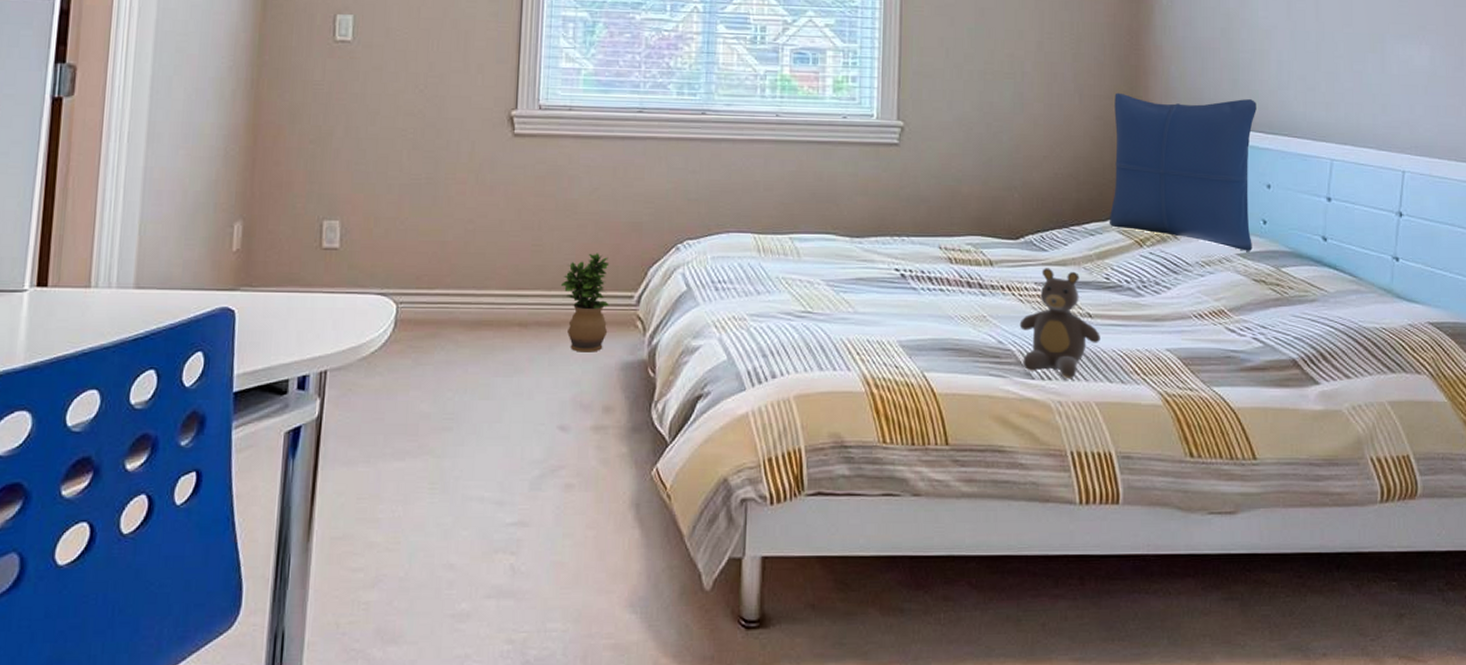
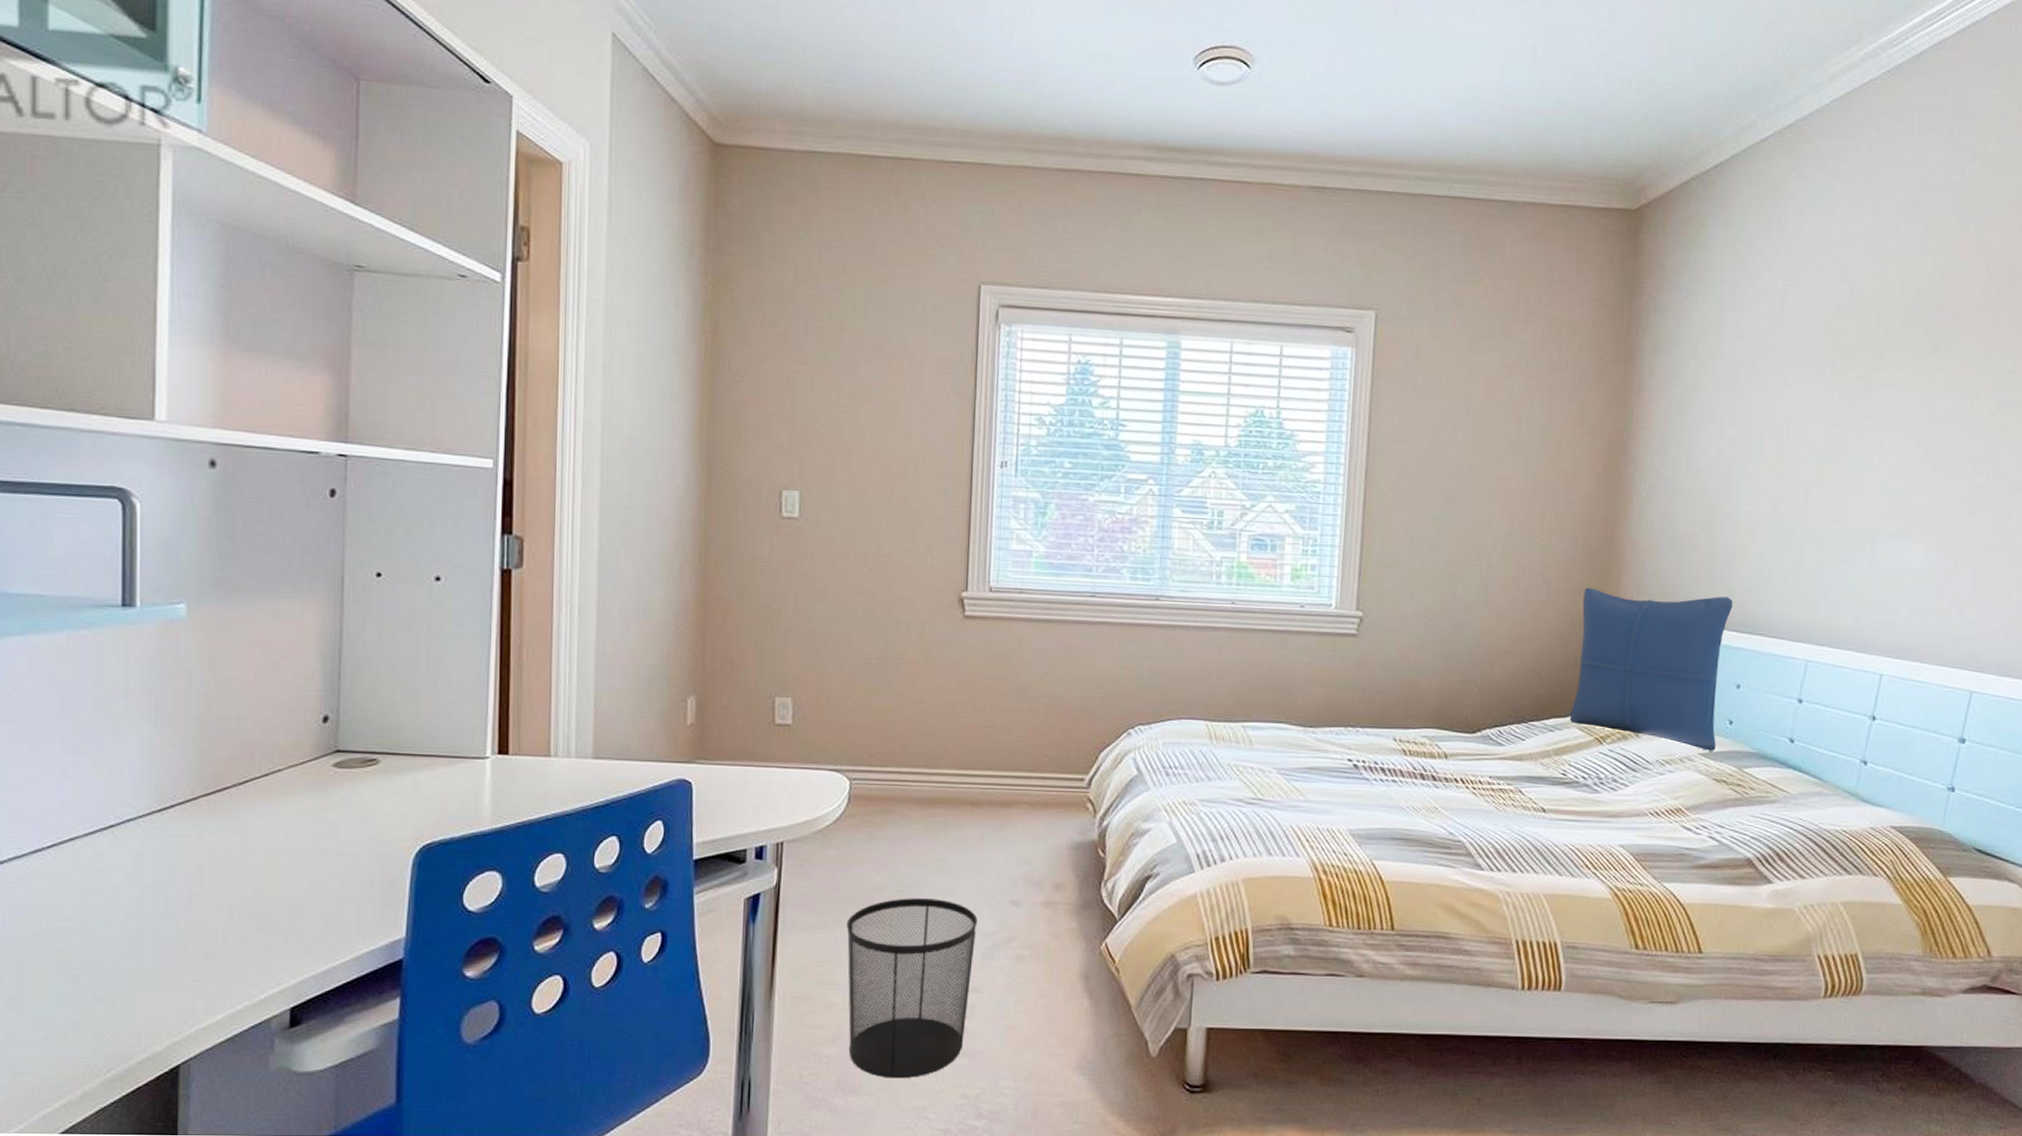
waste bin: none [389,426,526,625] -> present [846,898,978,1079]
potted plant: present [561,253,610,352] -> none [1013,736,1061,832]
teddy bear: present [1019,268,1100,379] -> none [1471,762,1553,871]

